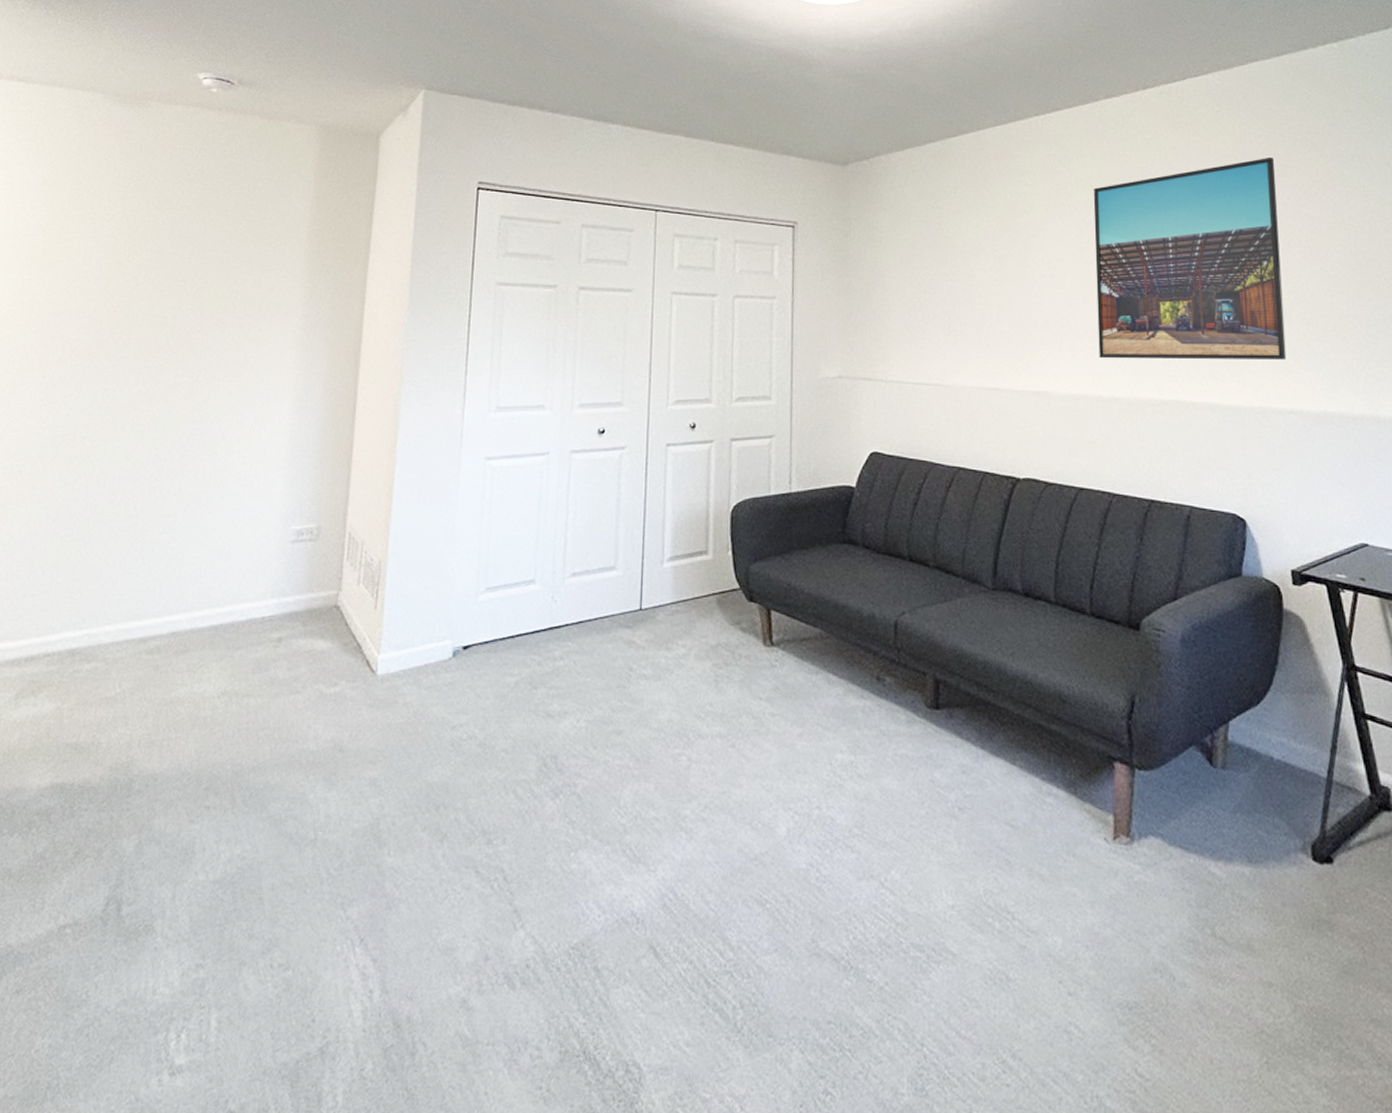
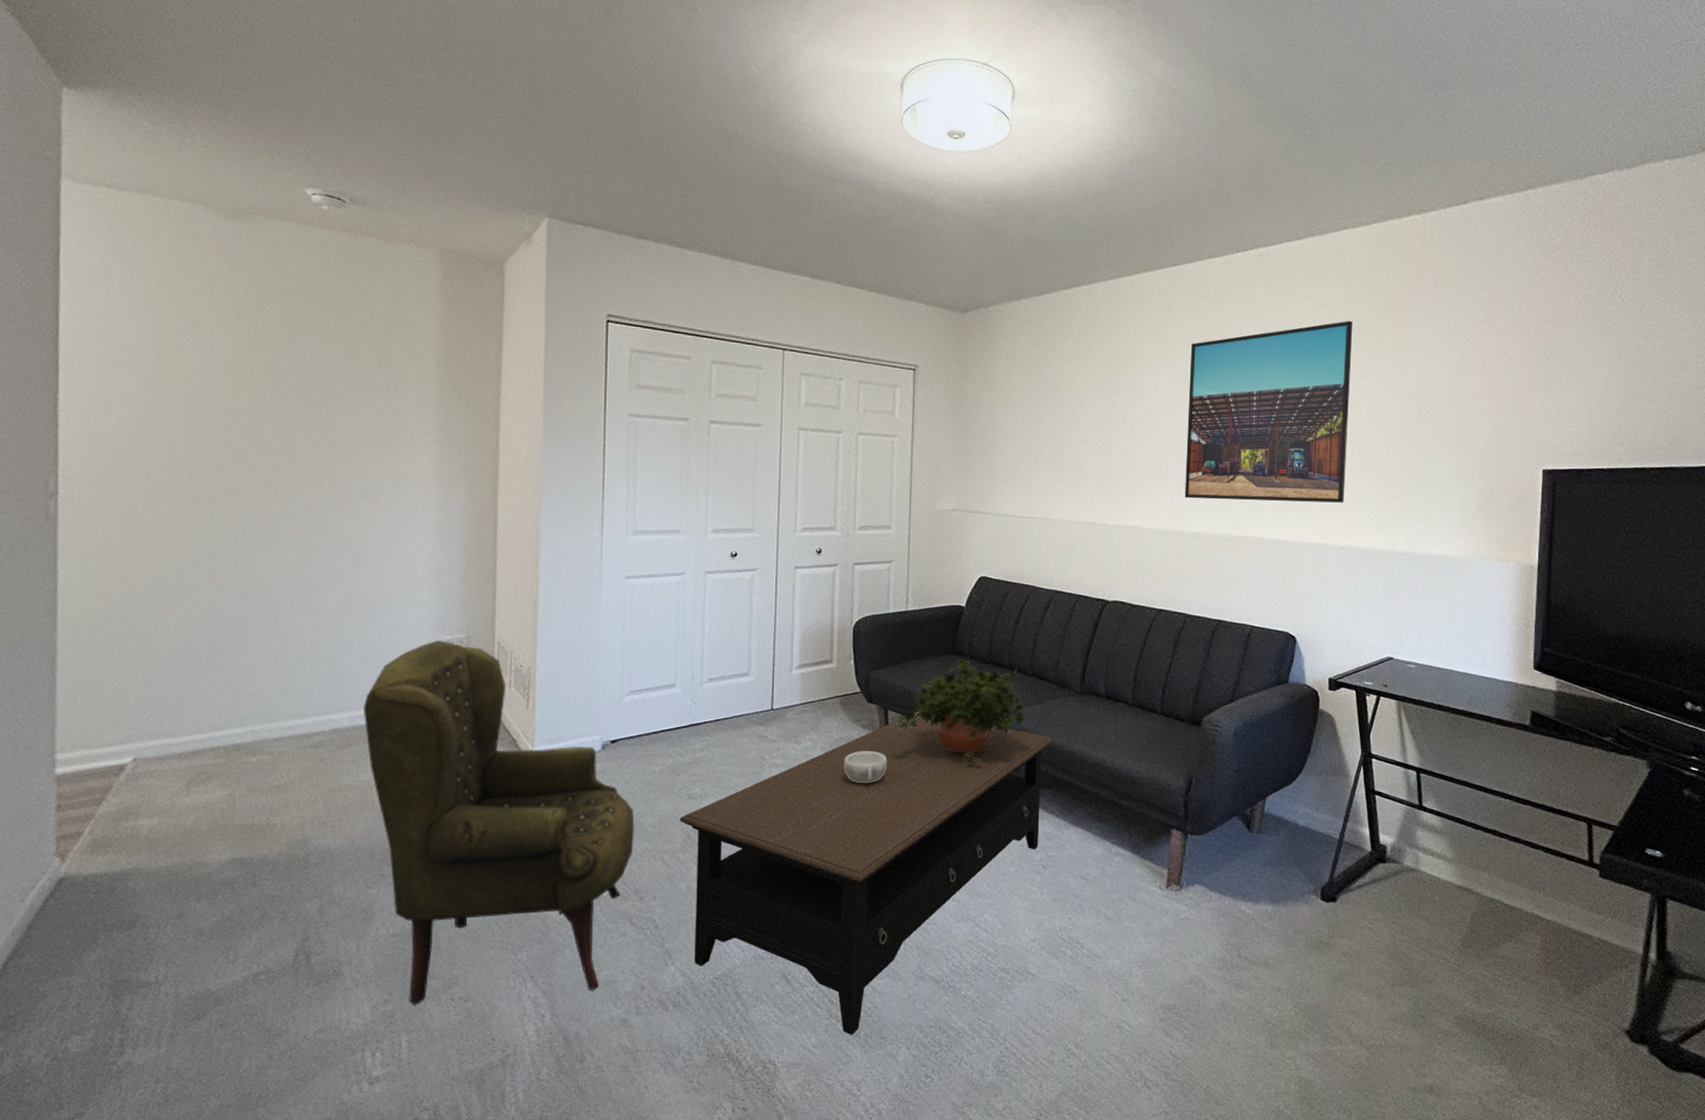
armchair: none [204,531,485,973] -> present [363,640,635,1005]
coffee table: none [535,611,964,1032] -> present [679,711,1054,1036]
decorative bowl: none [722,660,770,700] -> present [844,751,887,784]
potted plant: none [778,549,931,679] -> present [894,659,1027,766]

